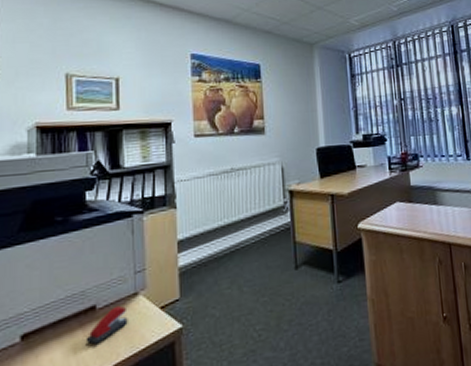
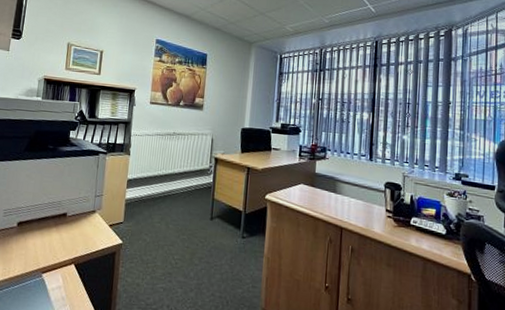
stapler: present [85,305,128,345] -> none [57,217,86,241]

